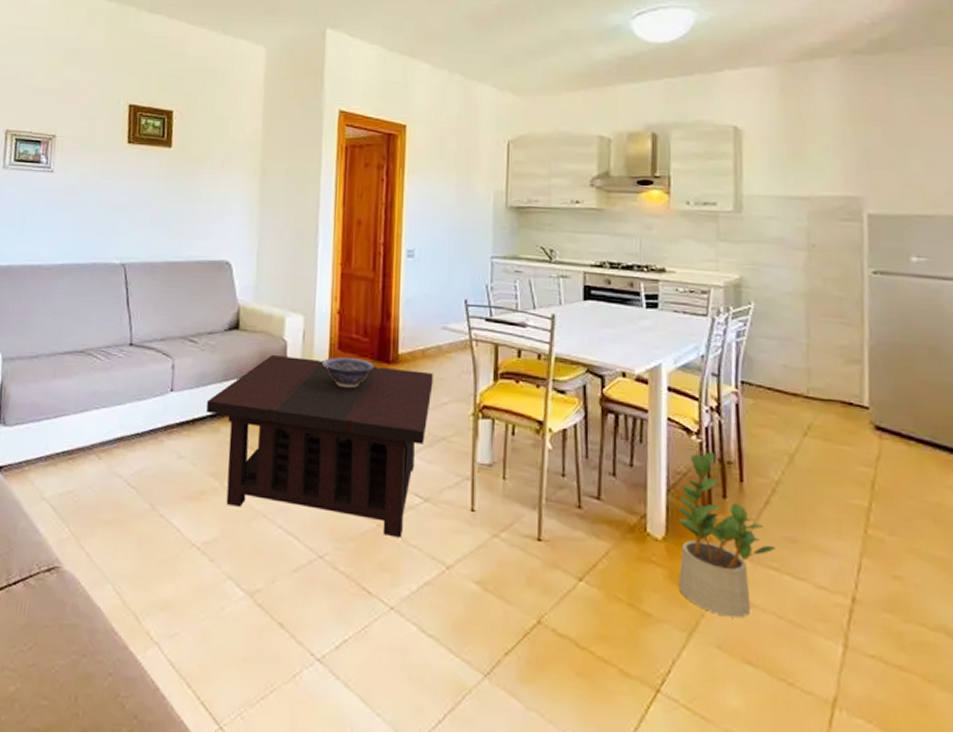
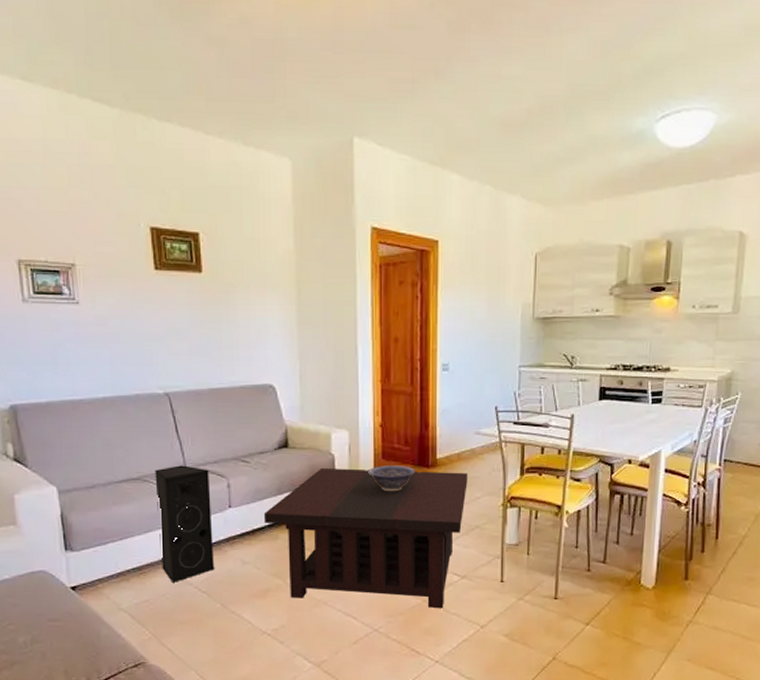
speaker: none [93,340,155,473] -> present [155,465,215,582]
potted plant: present [678,451,775,618] -> none [663,518,737,639]

